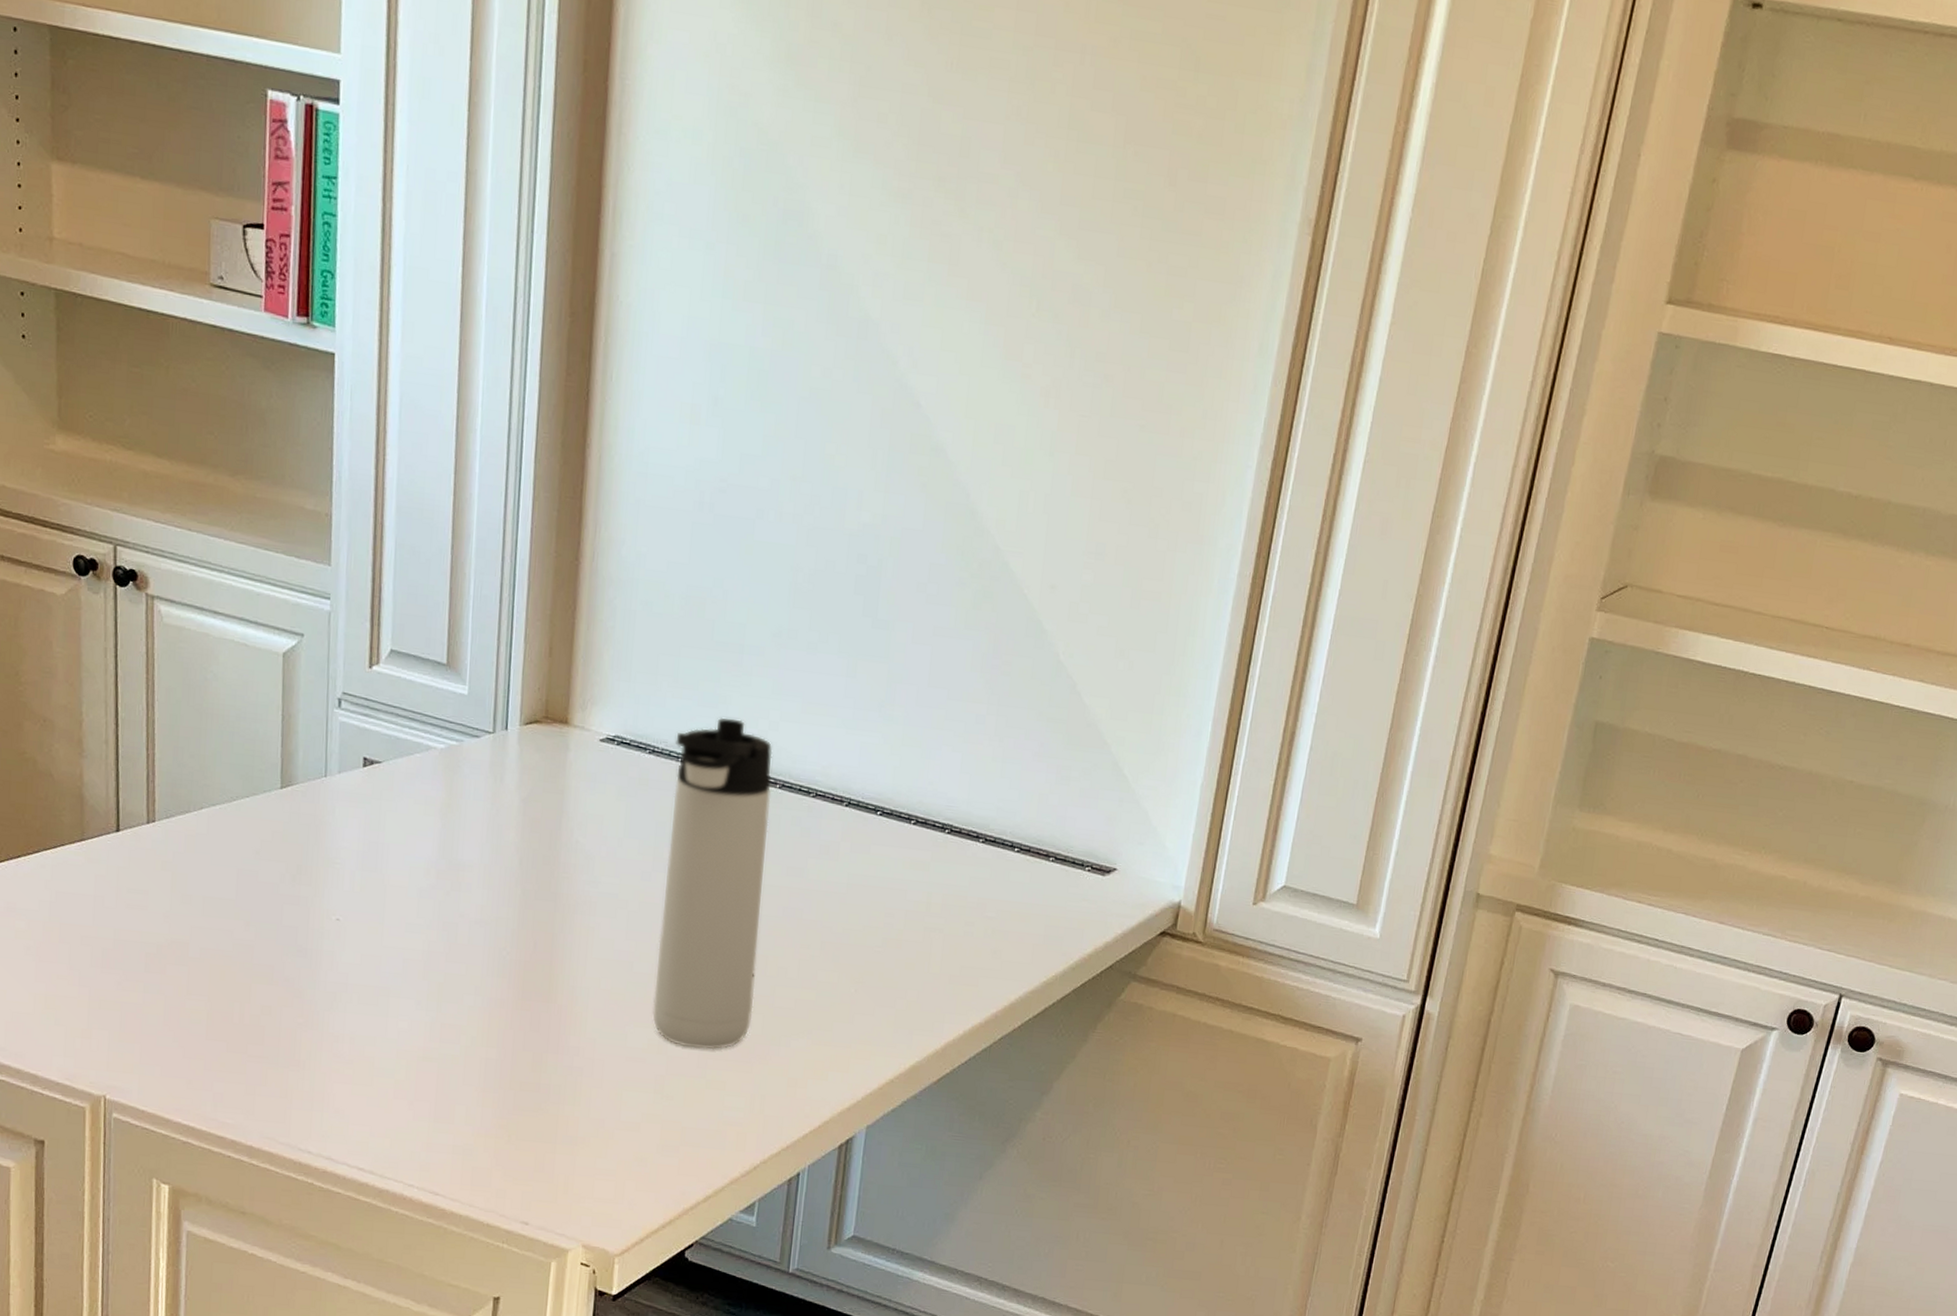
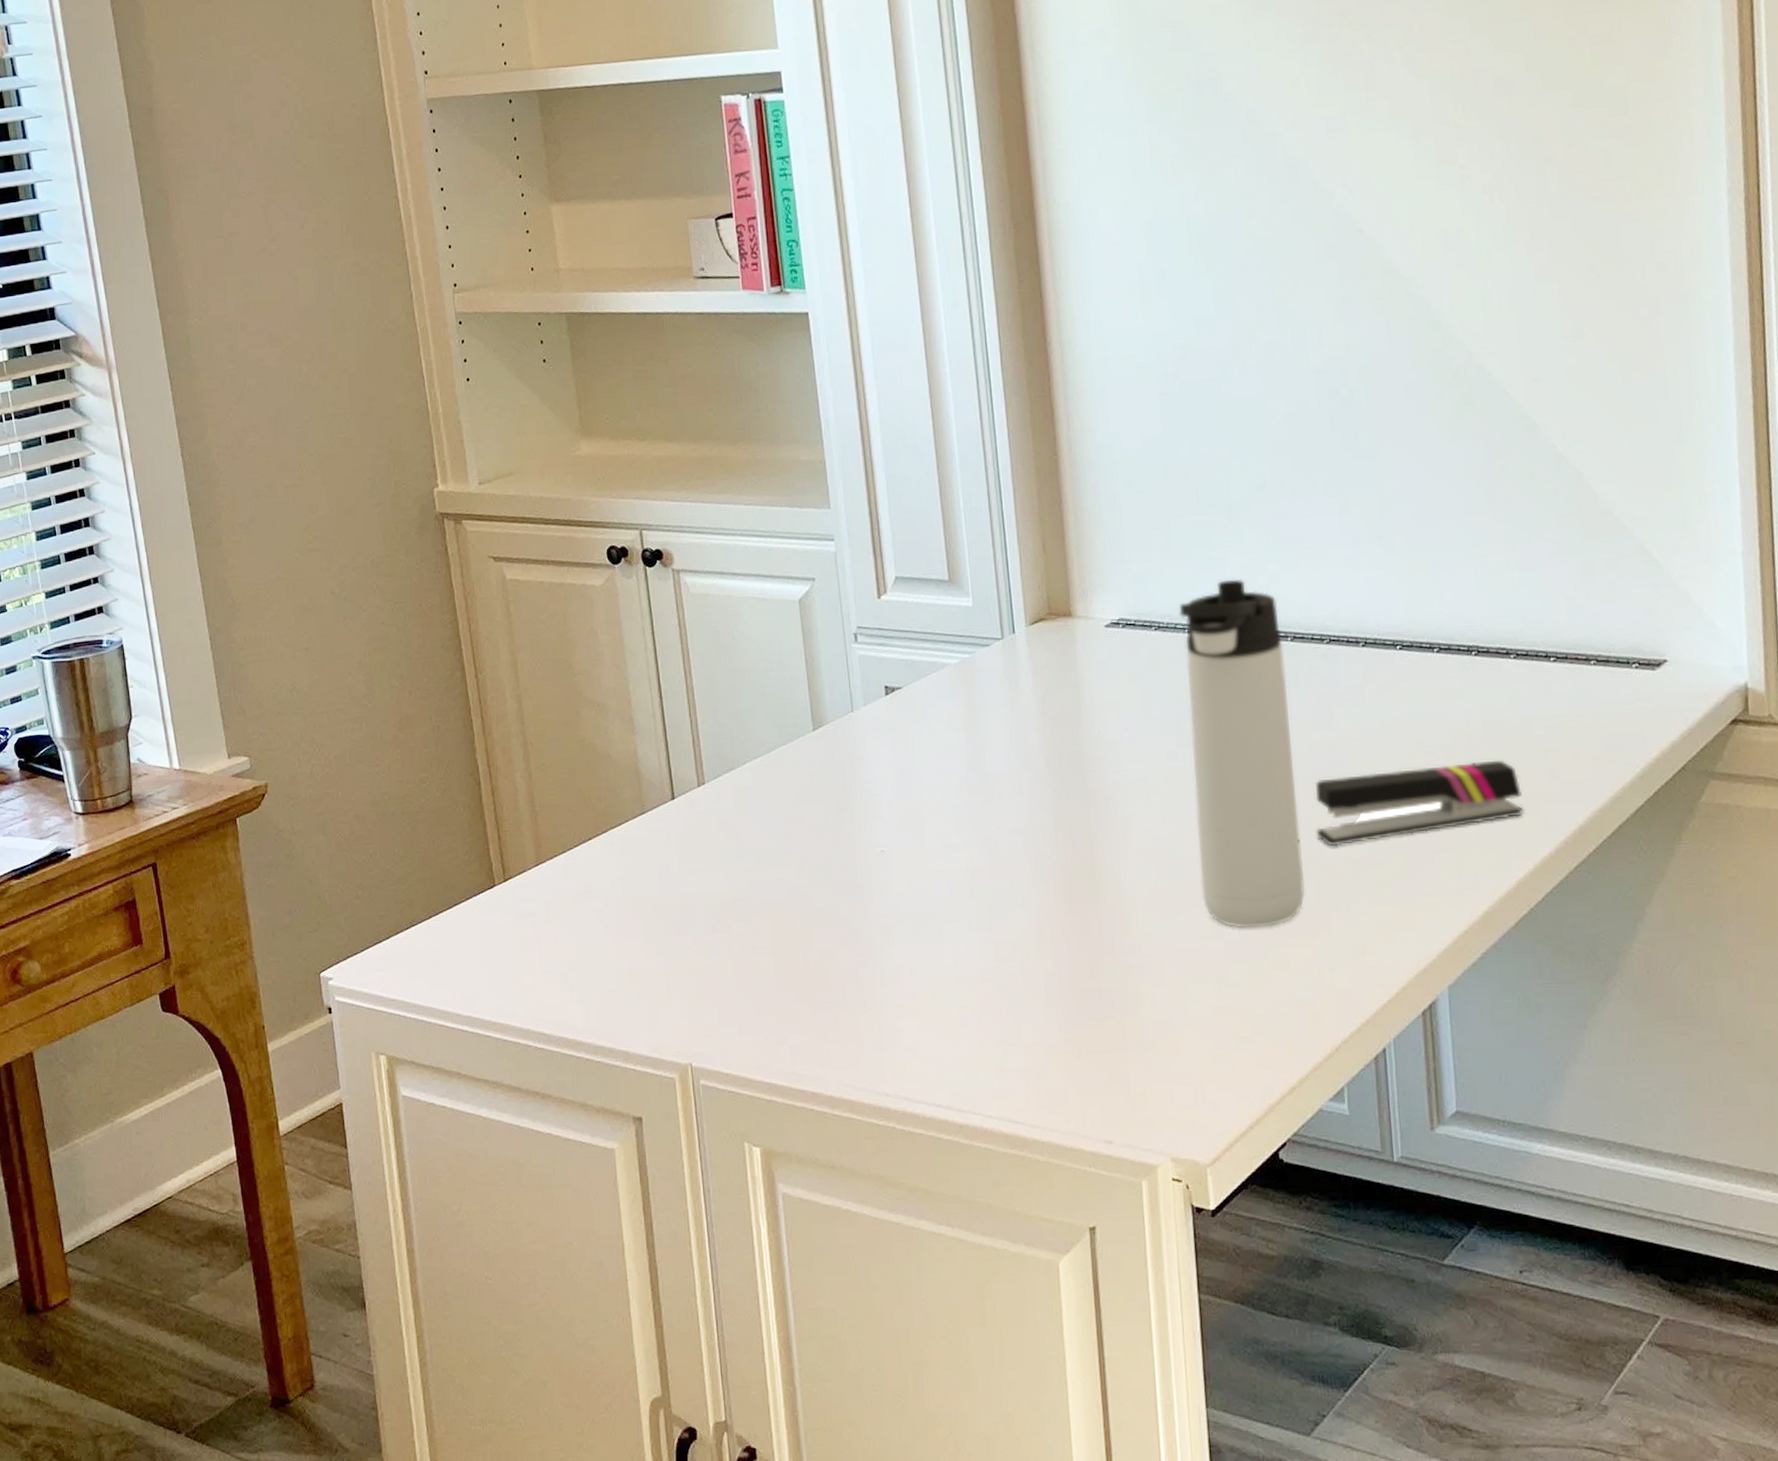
stapler: none [770,921,967,987] -> present [1314,759,1524,847]

